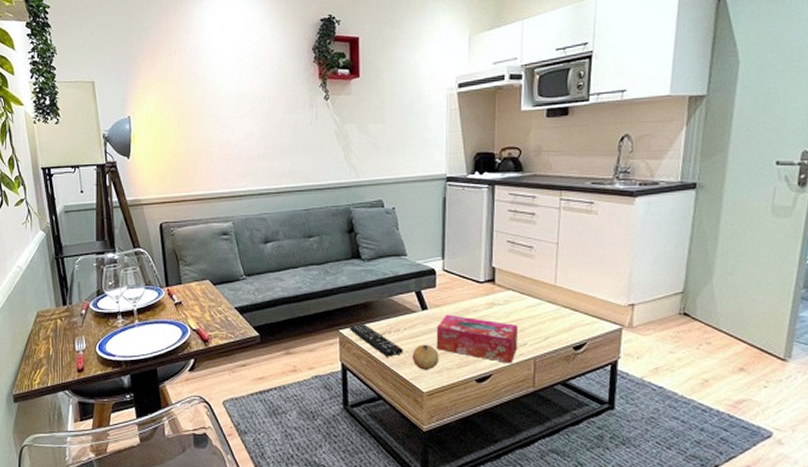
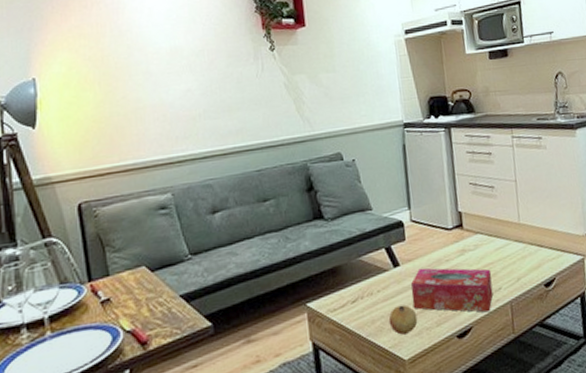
remote control: present [350,324,403,357] -> none [318,292,379,326]

